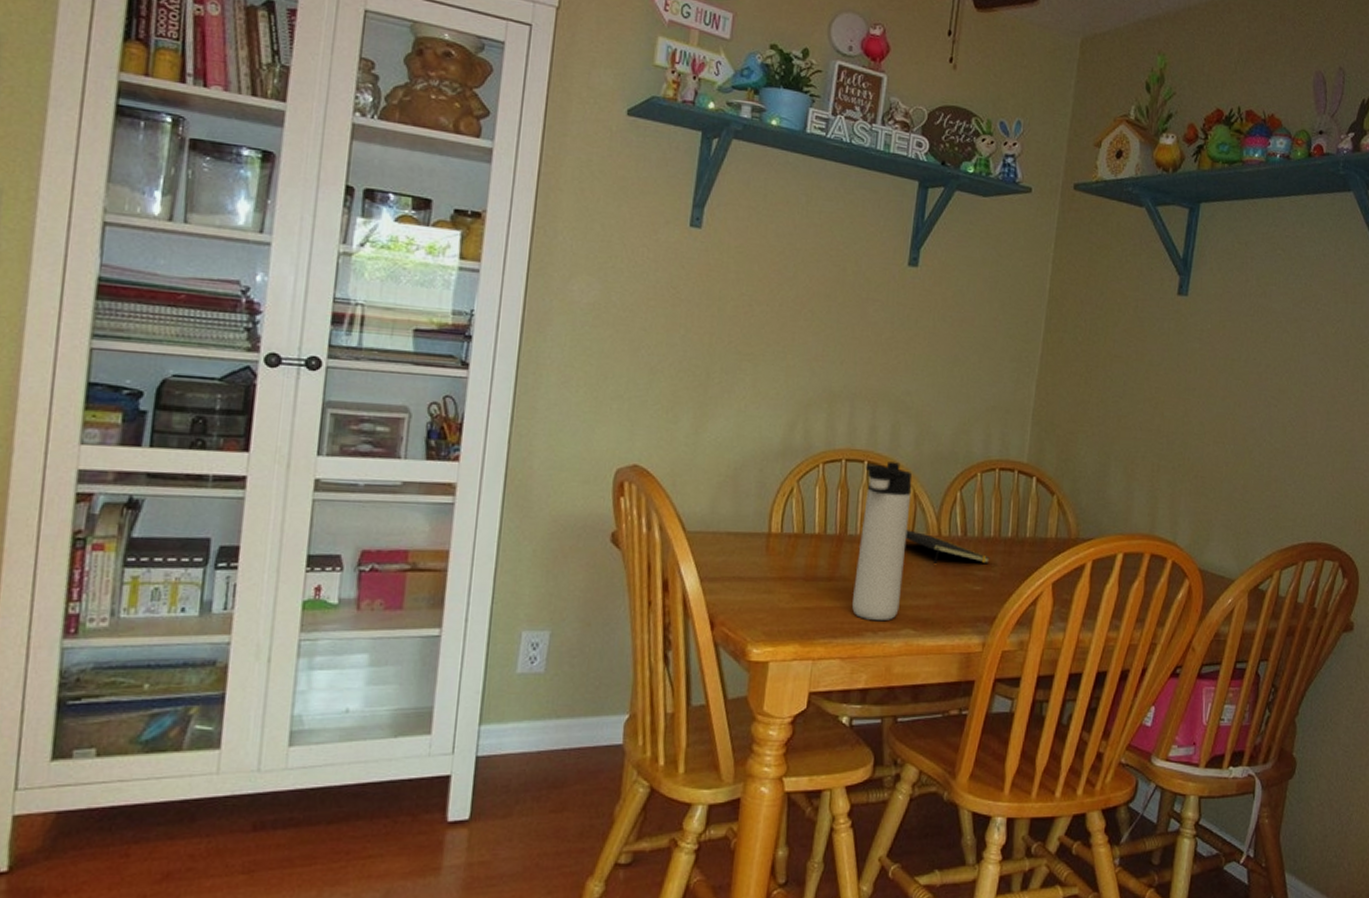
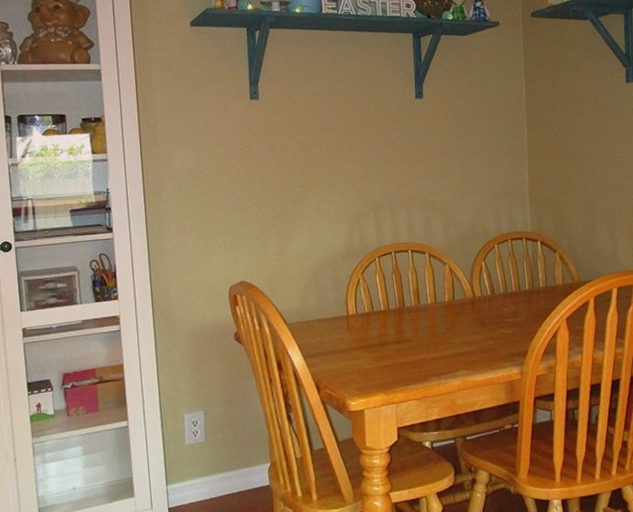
thermos bottle: present [852,462,913,622] -> none [410,247,454,368]
notepad: present [905,530,991,564] -> none [448,296,516,318]

